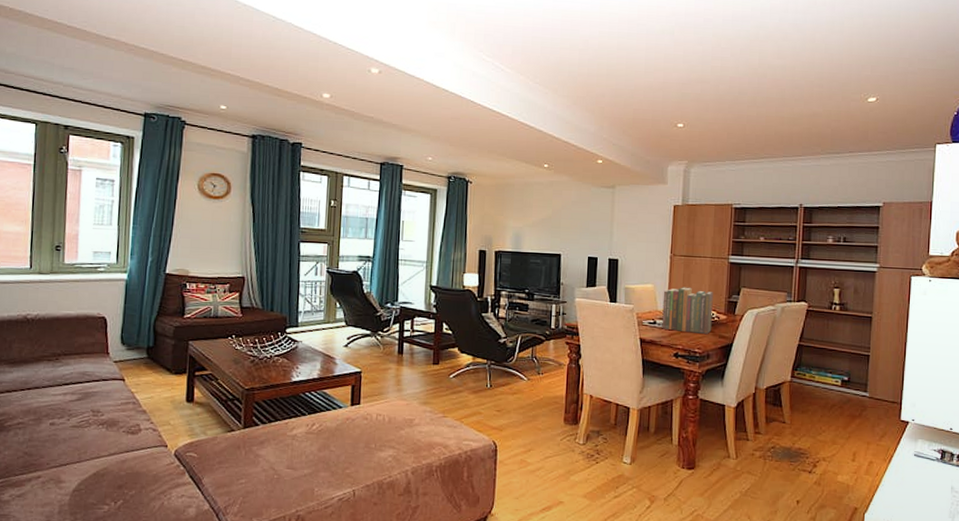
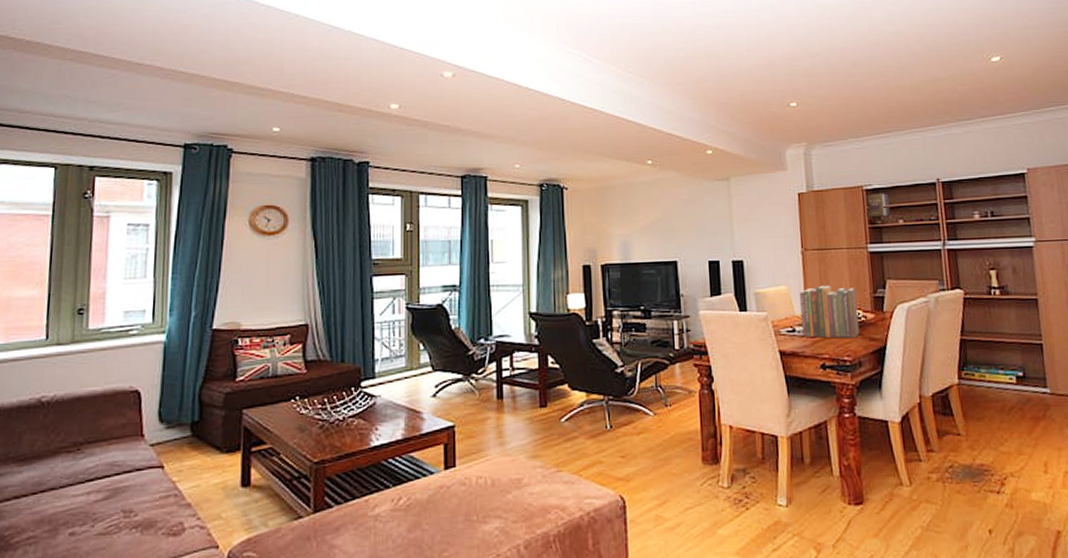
books: none [732,212,755,234] -> present [866,193,891,218]

